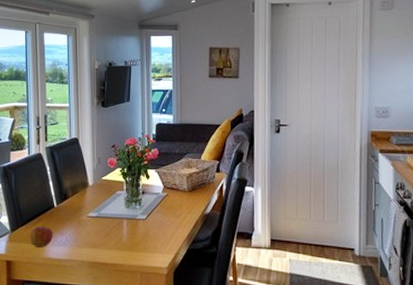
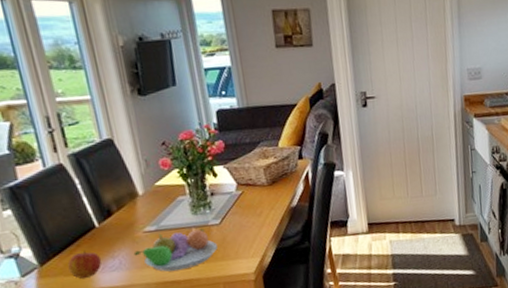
fruit bowl: none [77,219,141,255] -> present [133,229,217,272]

